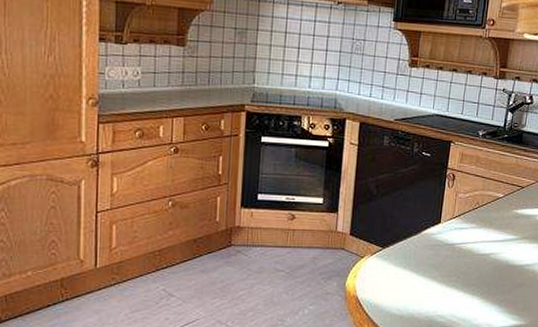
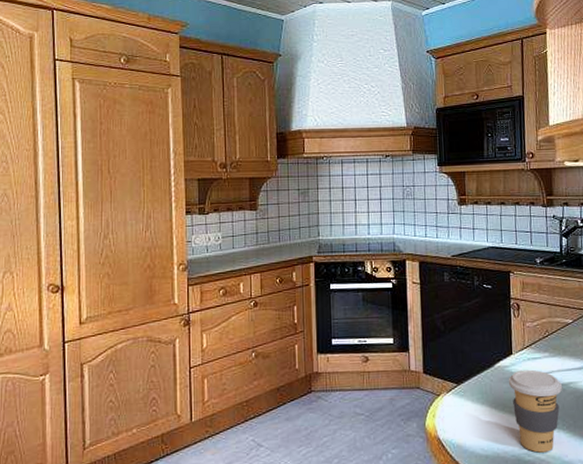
coffee cup: none [432,238,483,315] -> present [508,369,562,453]

